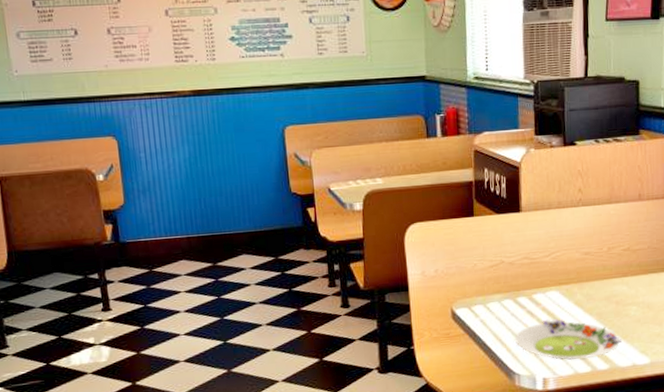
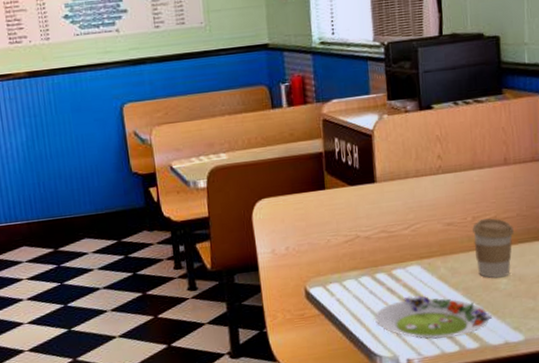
coffee cup: none [608,249,645,305] -> present [473,218,514,278]

